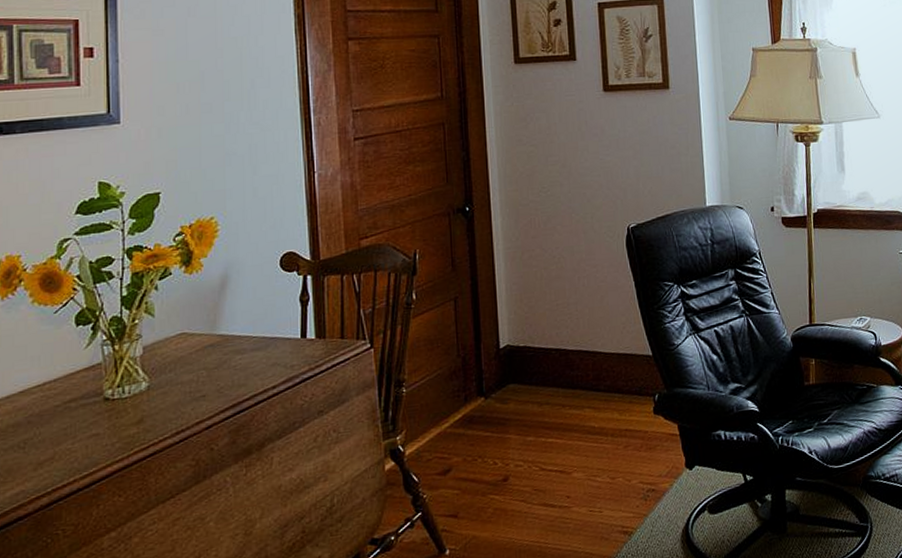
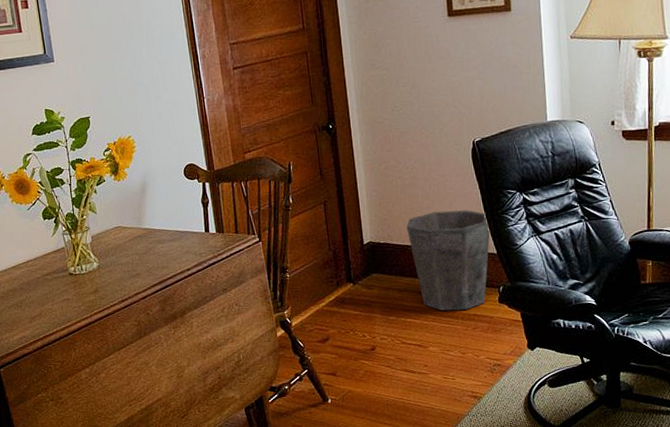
waste bin: none [551,305,646,427] -> present [406,210,491,311]

